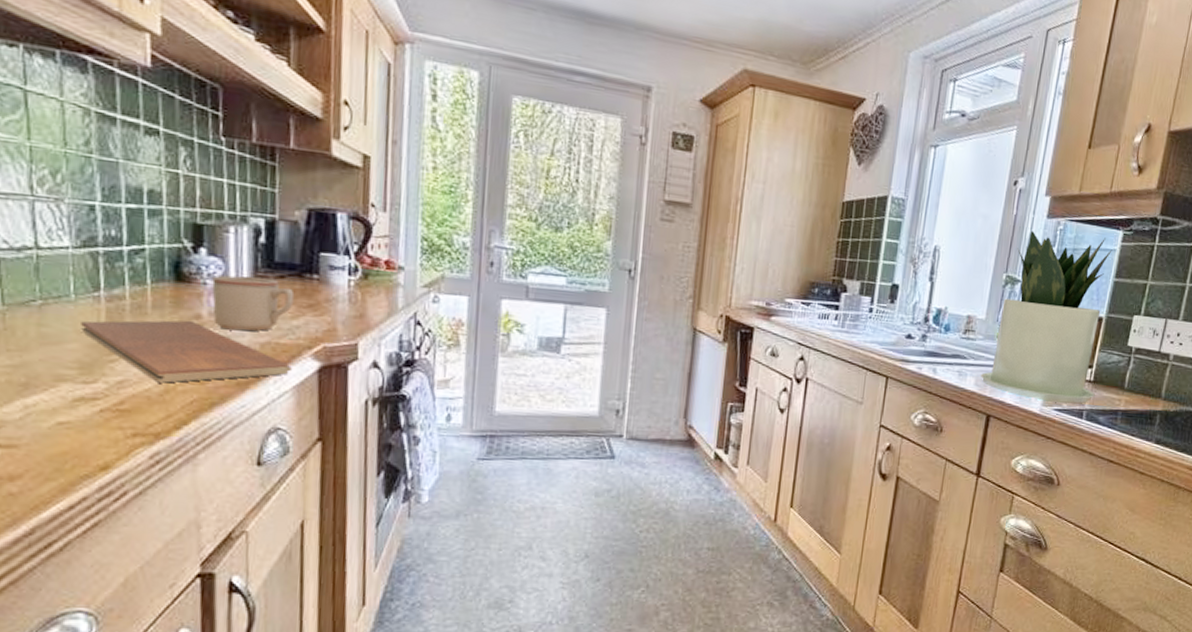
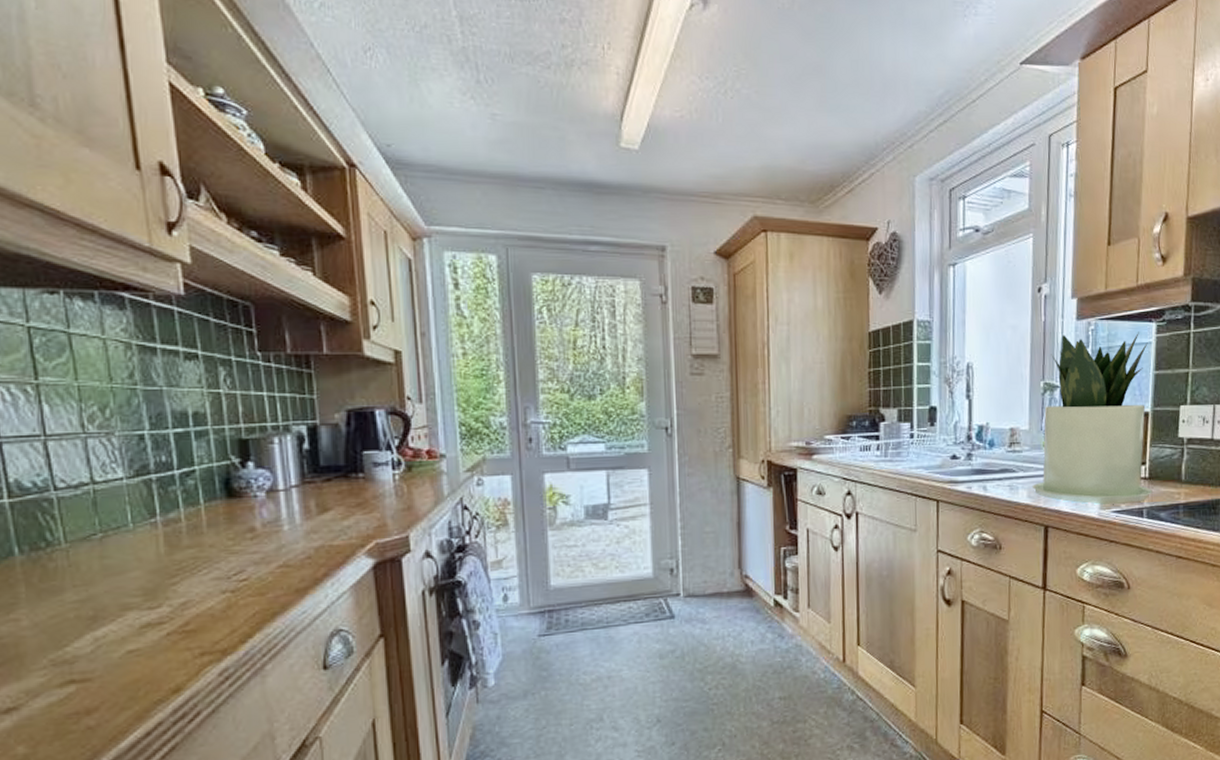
chopping board: present [81,320,292,383] -> none [141,534,347,600]
mug: present [212,275,295,332] -> none [262,483,343,539]

